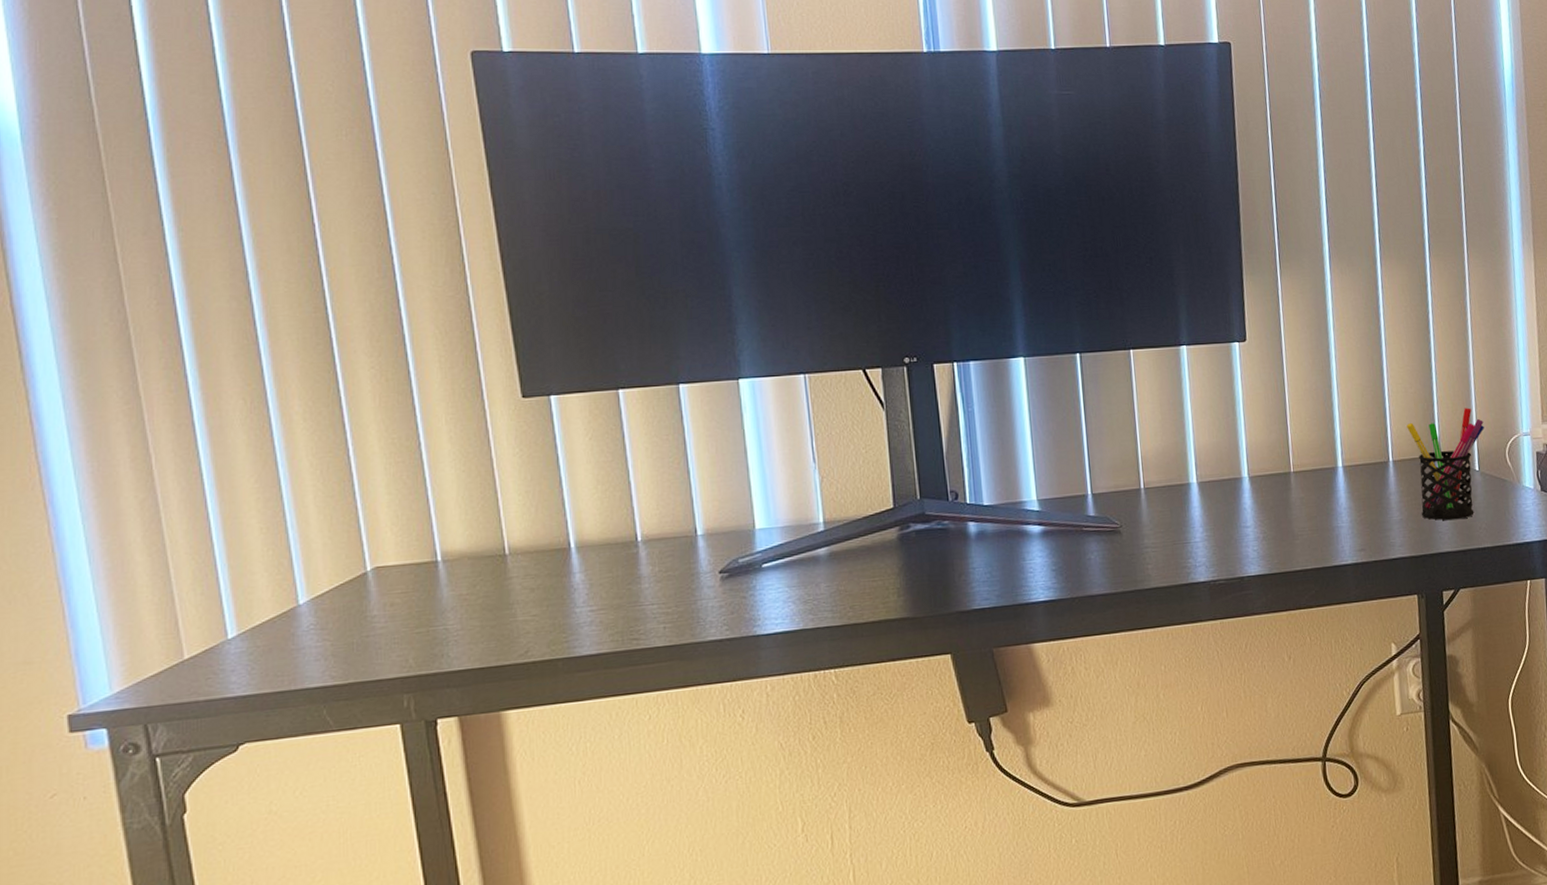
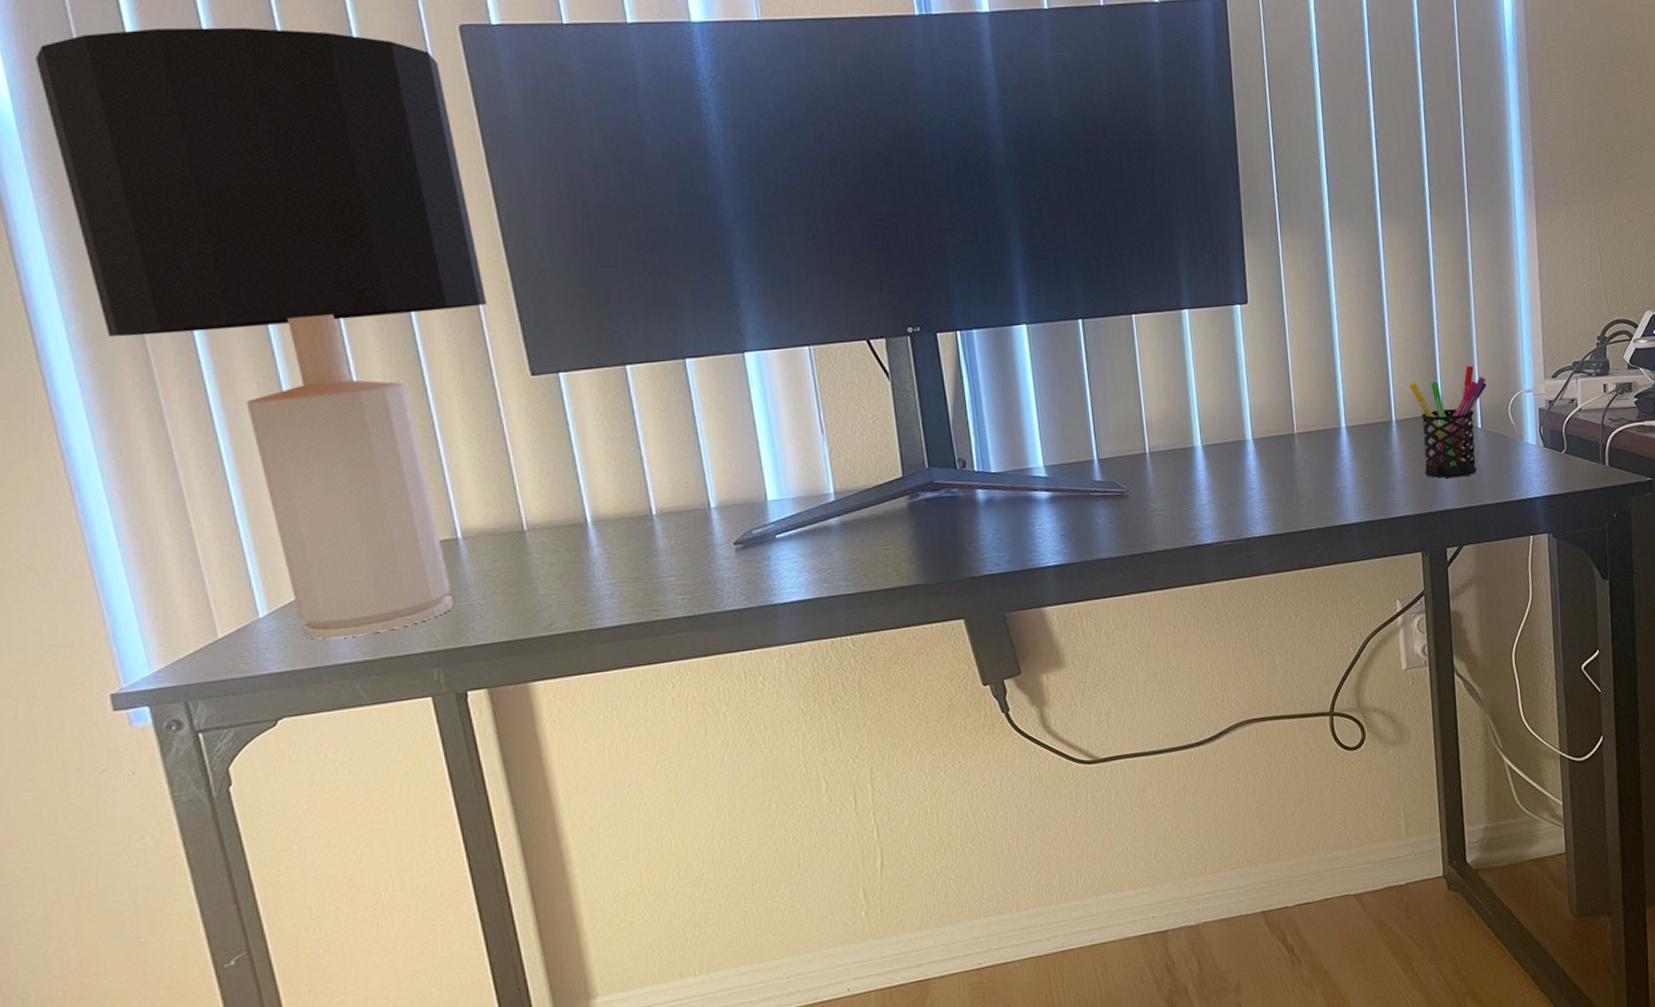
desk lamp: none [46,47,482,663] -> present [35,27,488,640]

